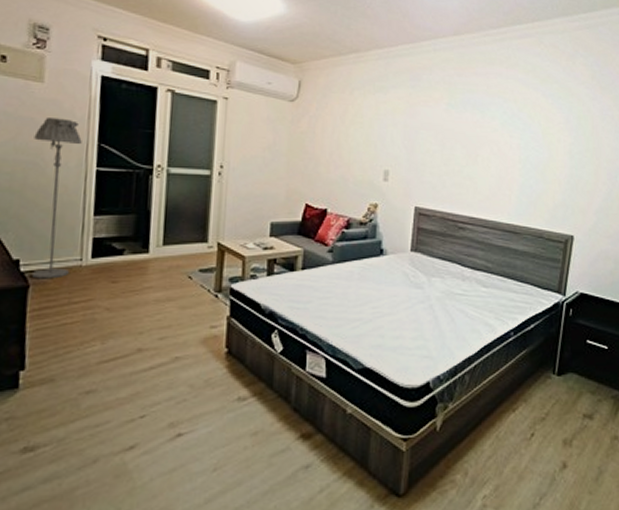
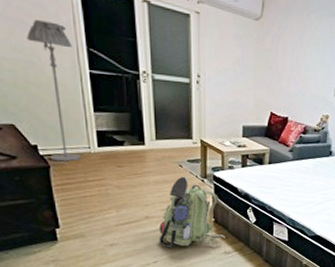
backpack: none [151,291,240,395] -> present [158,176,225,248]

